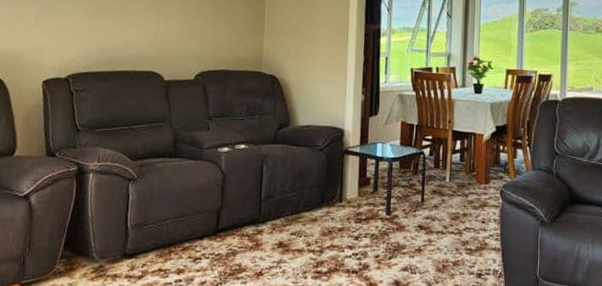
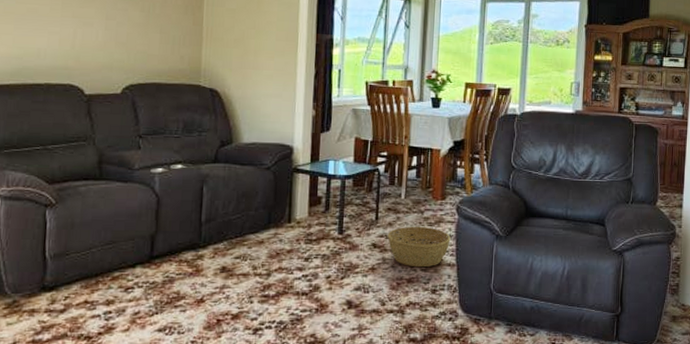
basket: none [433,209,495,251] -> present [387,226,451,268]

